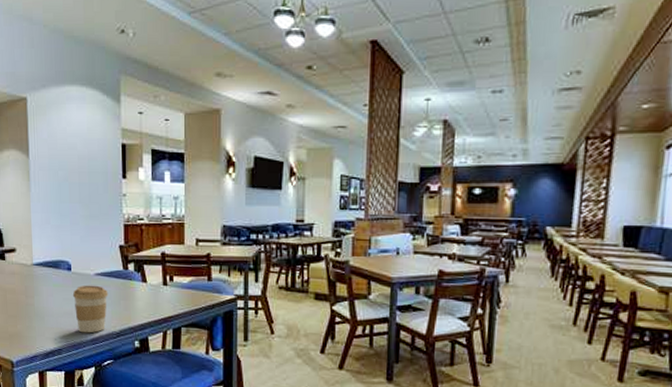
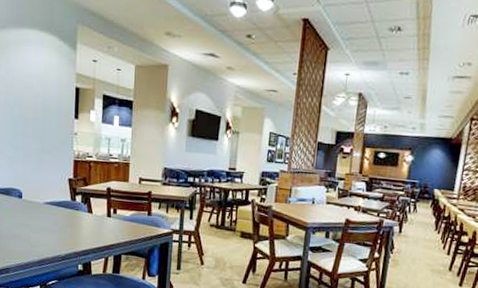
coffee cup: present [72,285,108,333] -> none [22,212,56,256]

